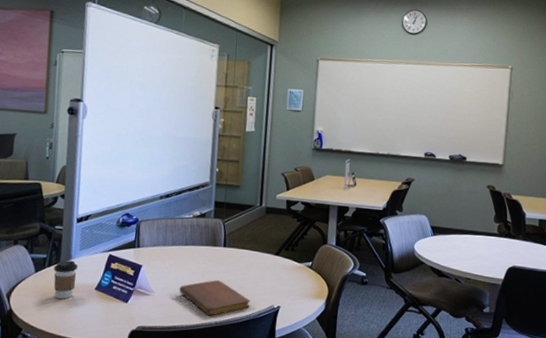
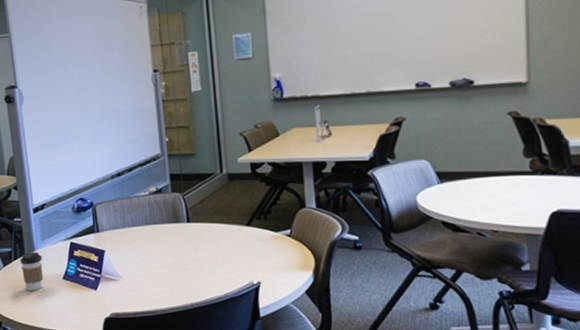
notebook: present [179,280,251,316] -> none [147,259,227,298]

